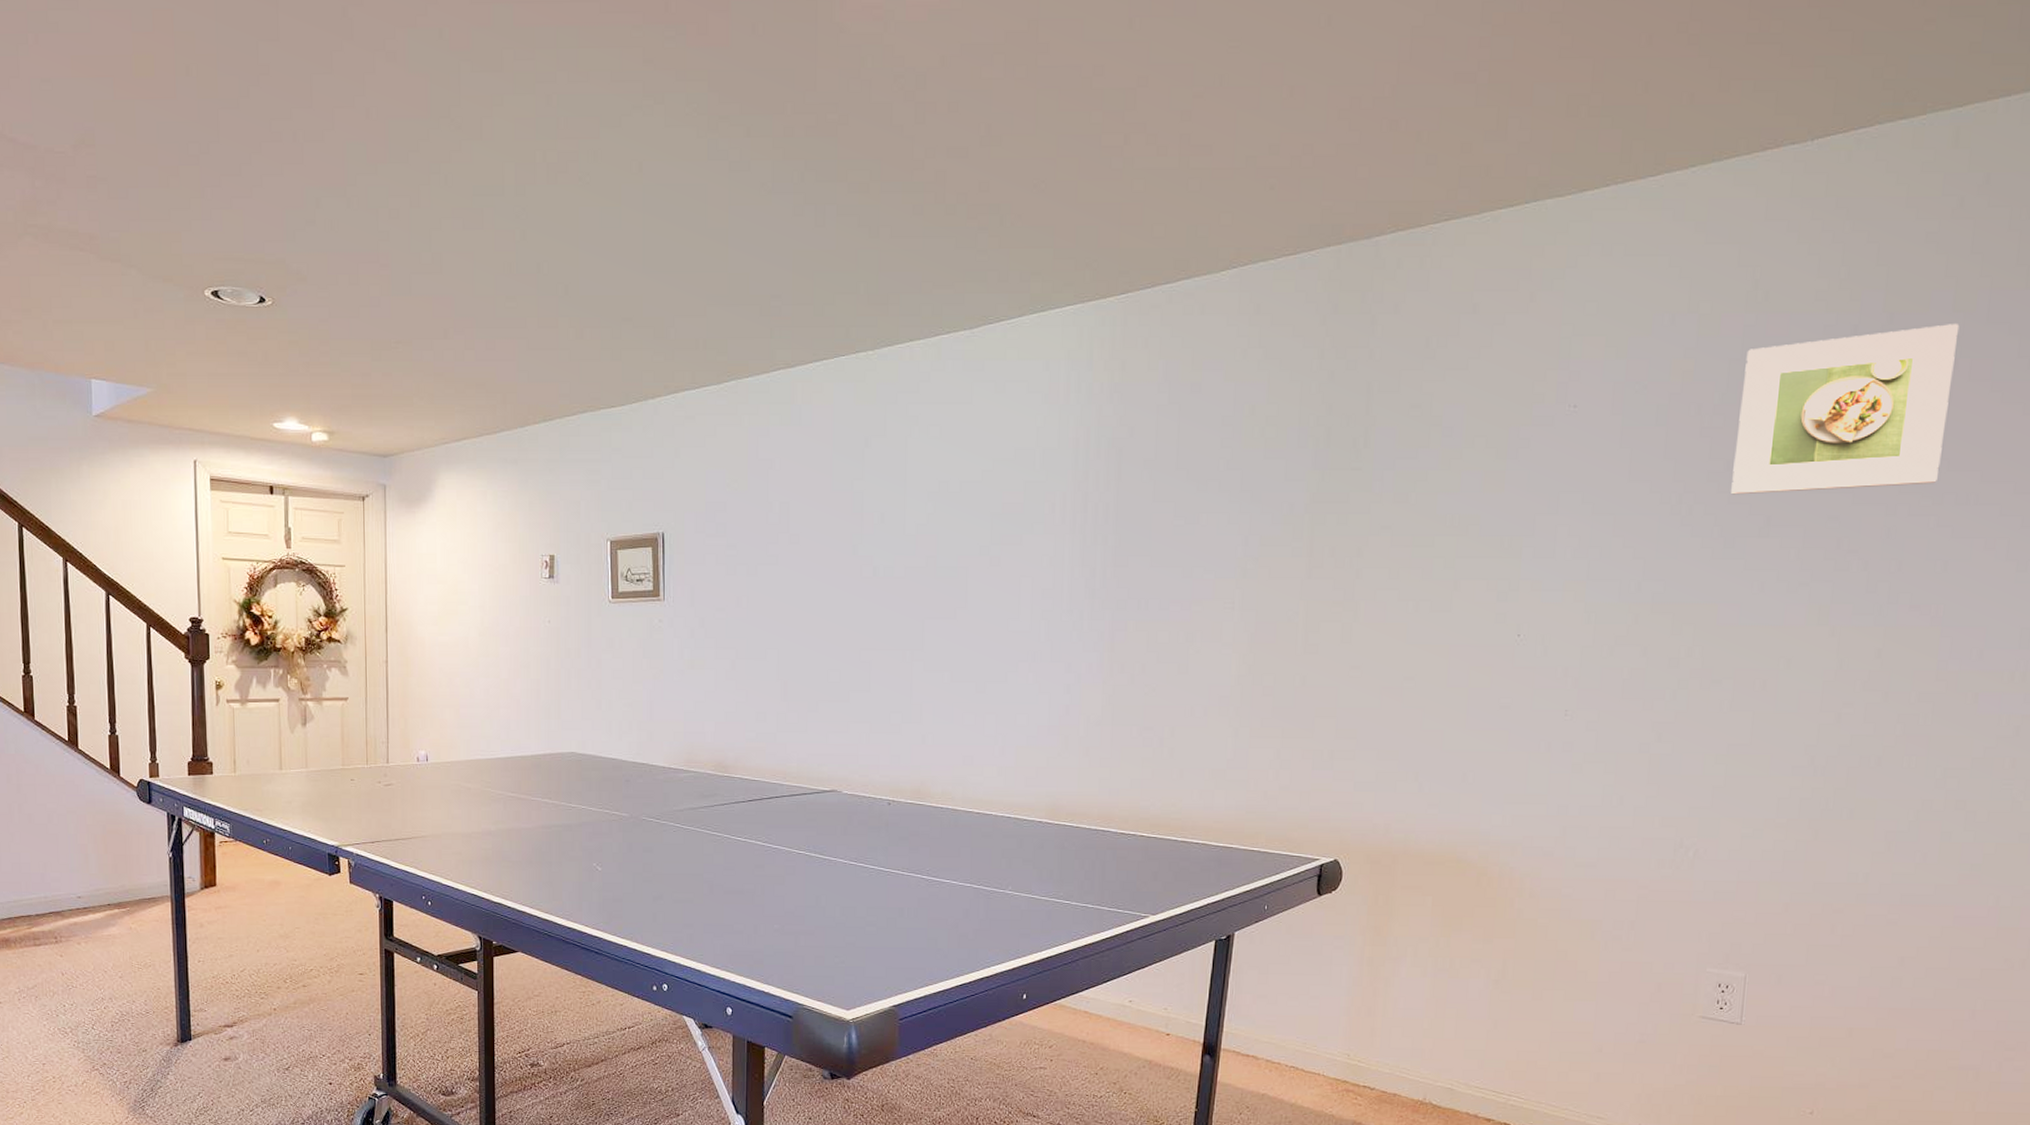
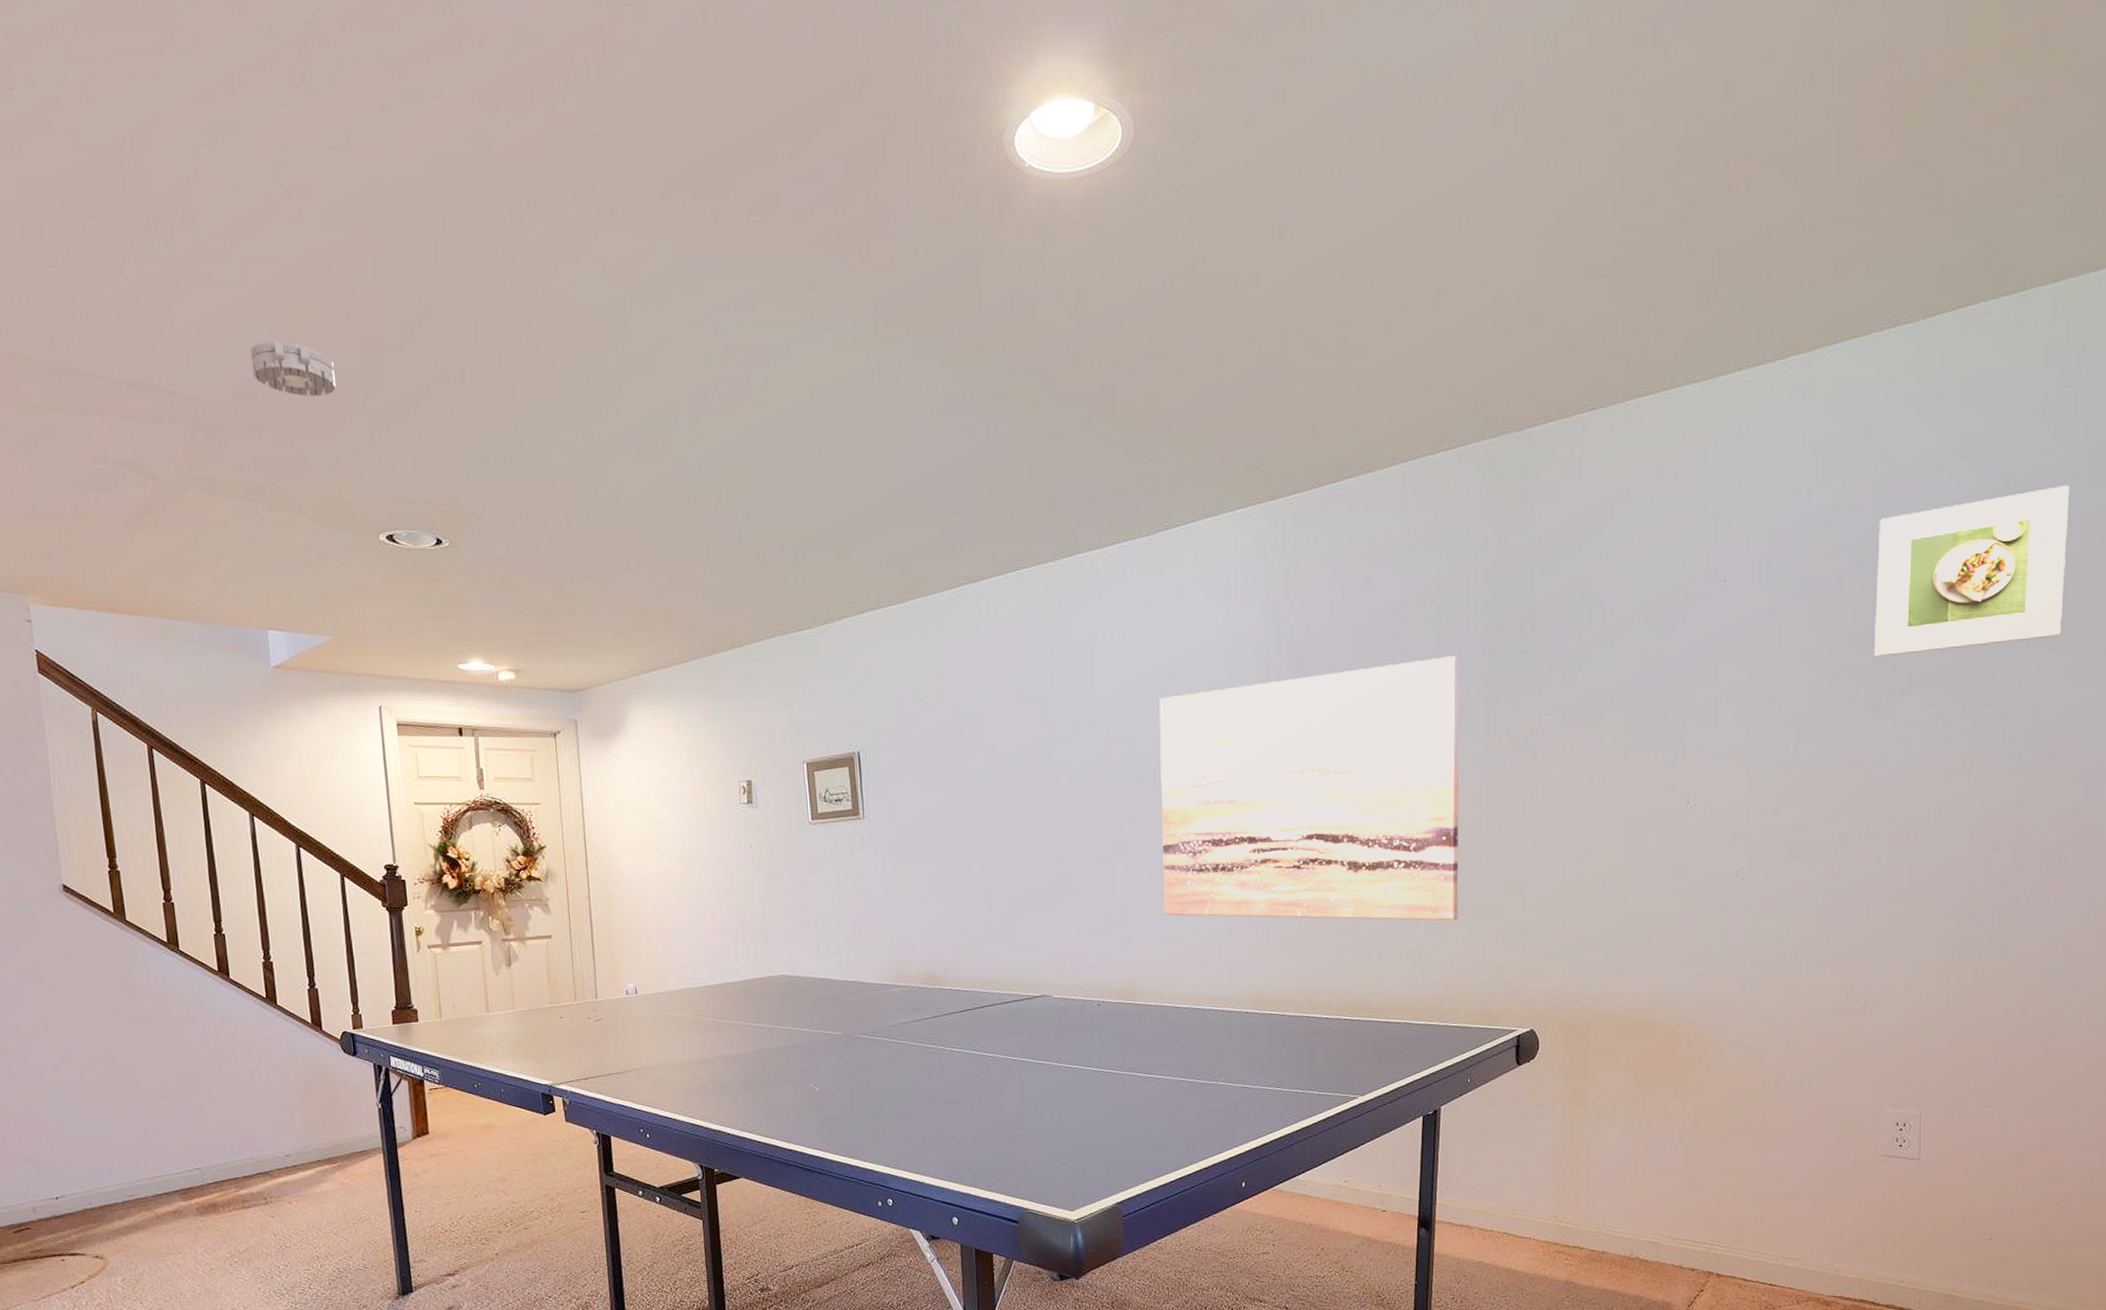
smoke detector: none [92,93,172,149] -> present [251,340,336,397]
wall art: none [961,469,1286,742] -> present [1159,656,1460,921]

